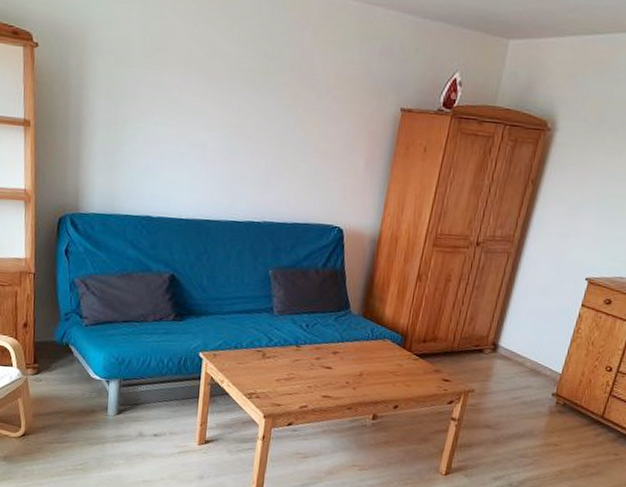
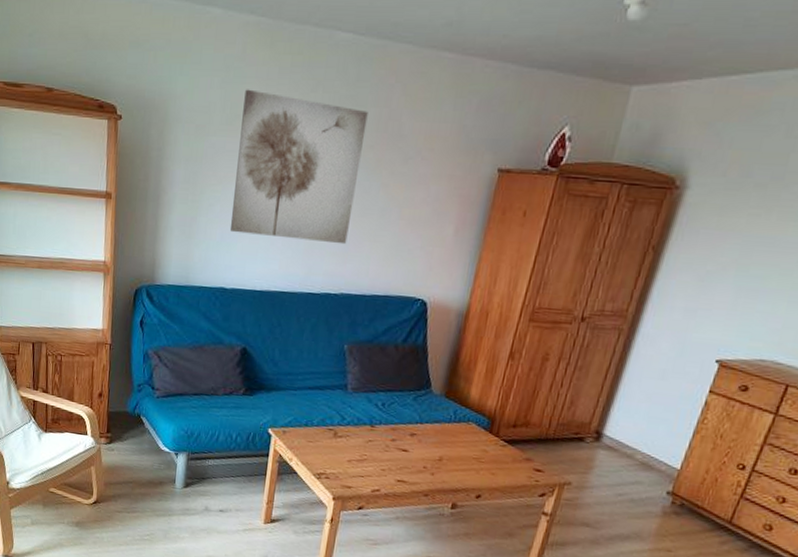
wall art: none [153,23,283,175] -> present [229,89,368,245]

